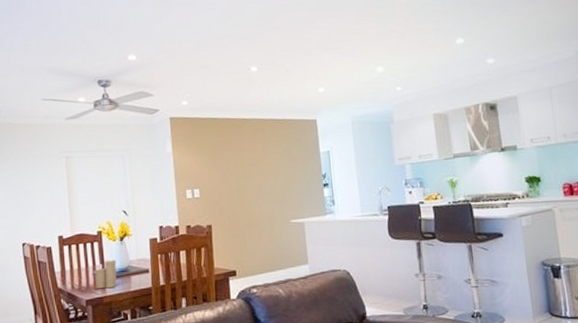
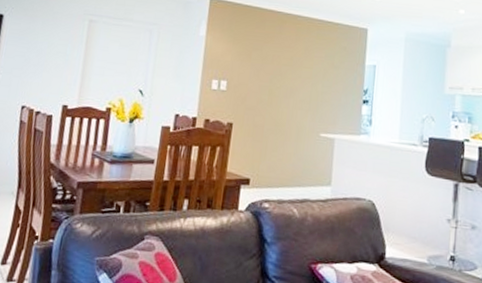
candle: present [95,256,117,289] -> none [92,137,121,174]

